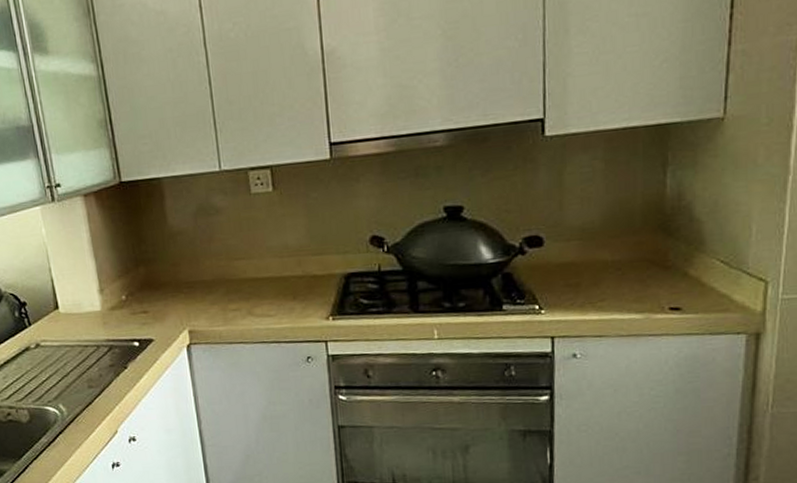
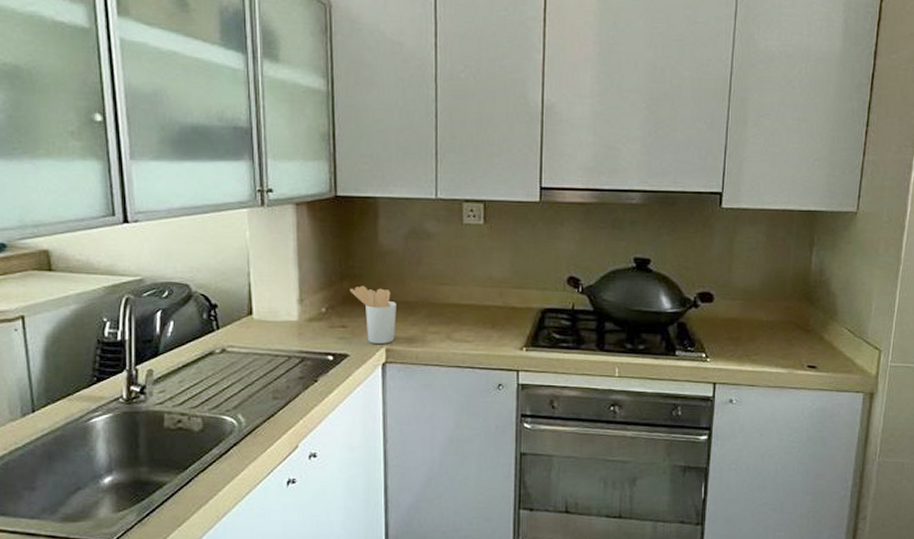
utensil holder: none [146,269,196,326] -> present [349,285,397,344]

